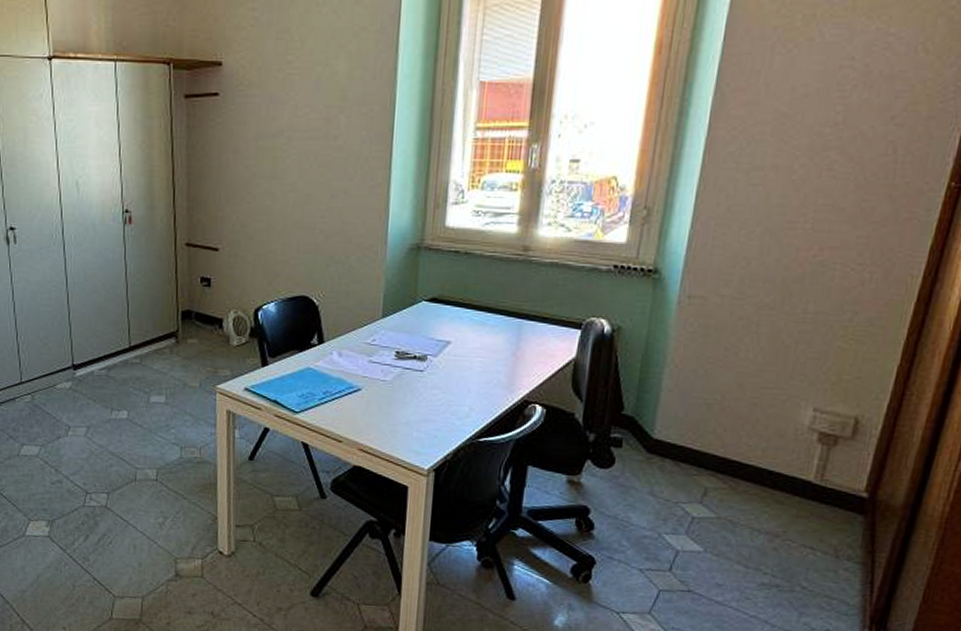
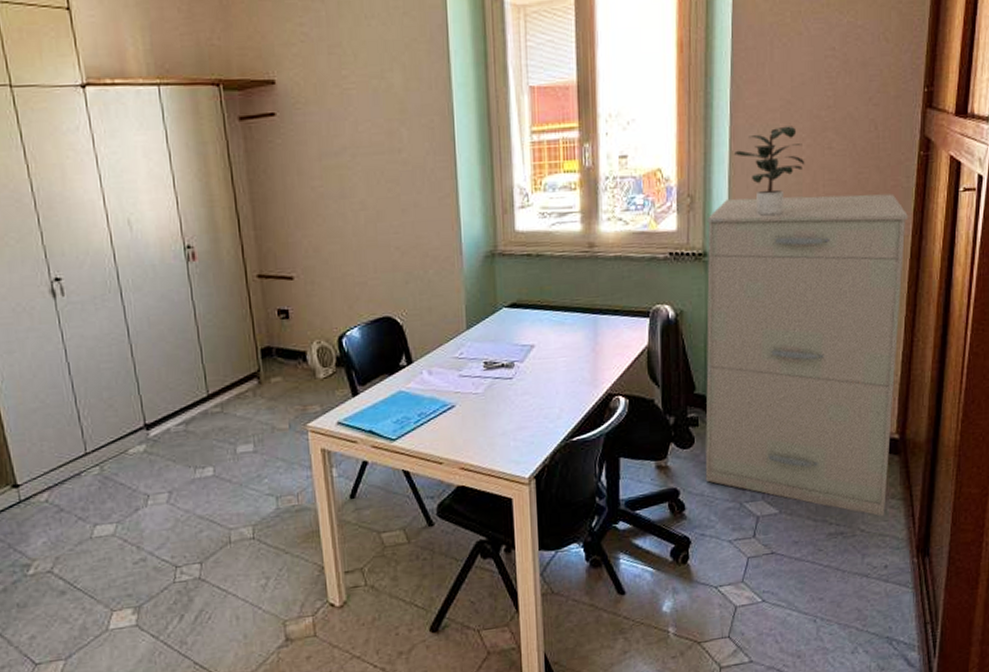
filing cabinet: none [621,214,922,577] -> present [705,193,908,517]
potted plant: none [706,141,795,239] -> present [733,126,805,217]

